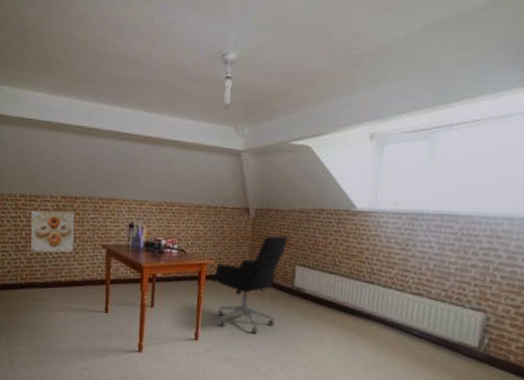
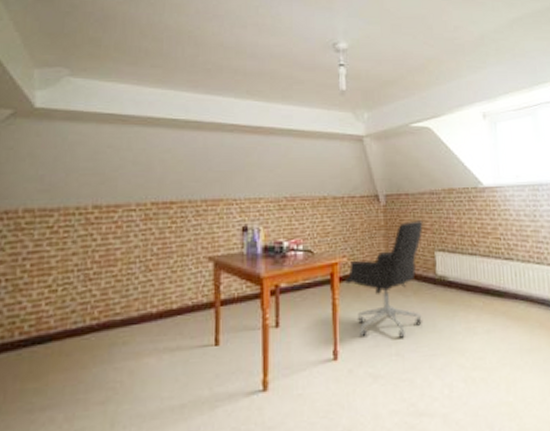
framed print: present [30,210,75,253] -> none [107,222,171,280]

